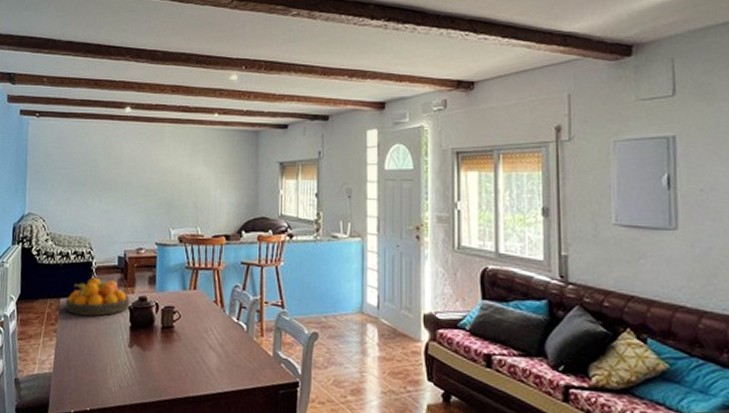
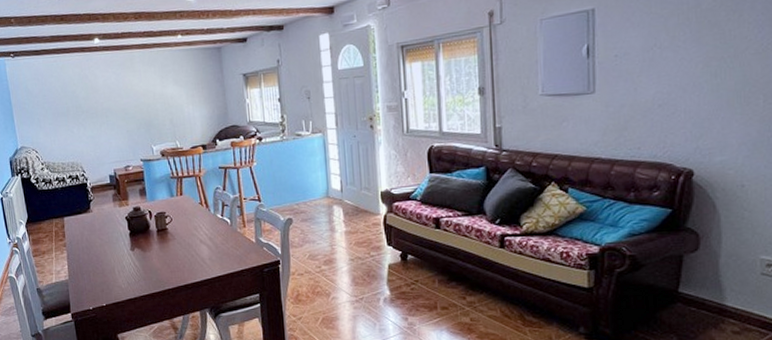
fruit bowl: present [65,277,130,317] -> none [69,195,127,230]

